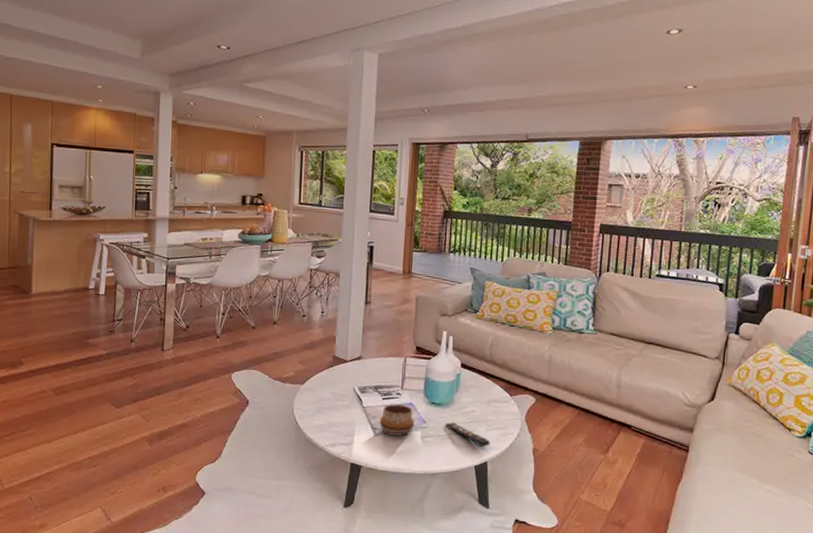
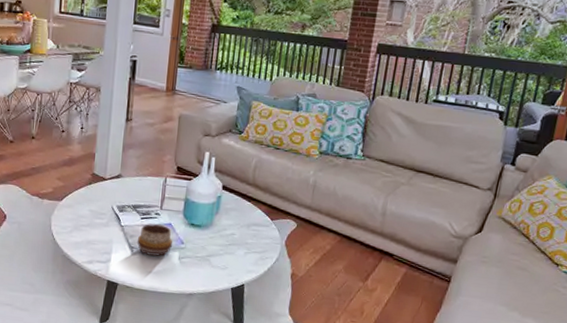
remote control: present [446,422,491,447] -> none [204,244,249,270]

